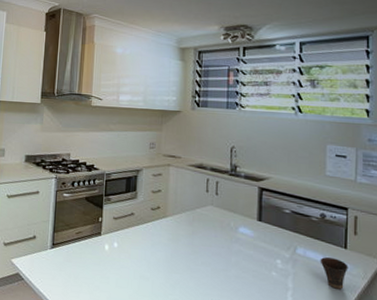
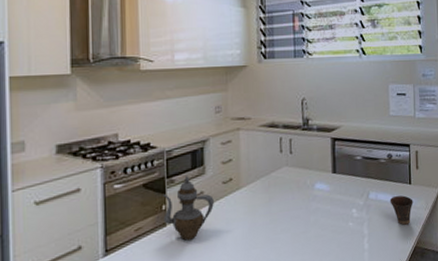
teapot: none [99,196,142,252] -> present [163,175,214,241]

